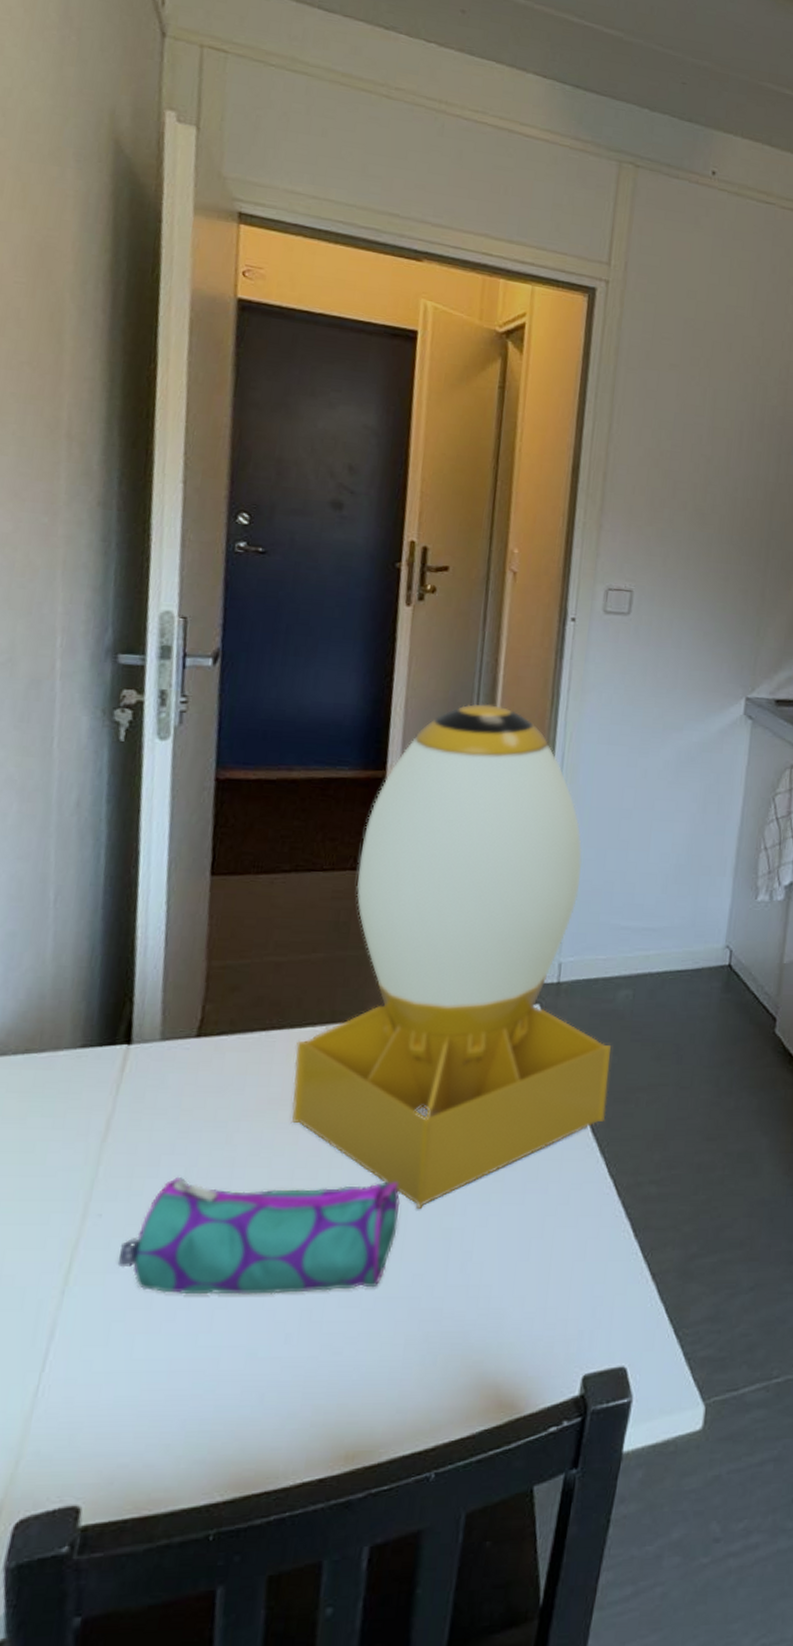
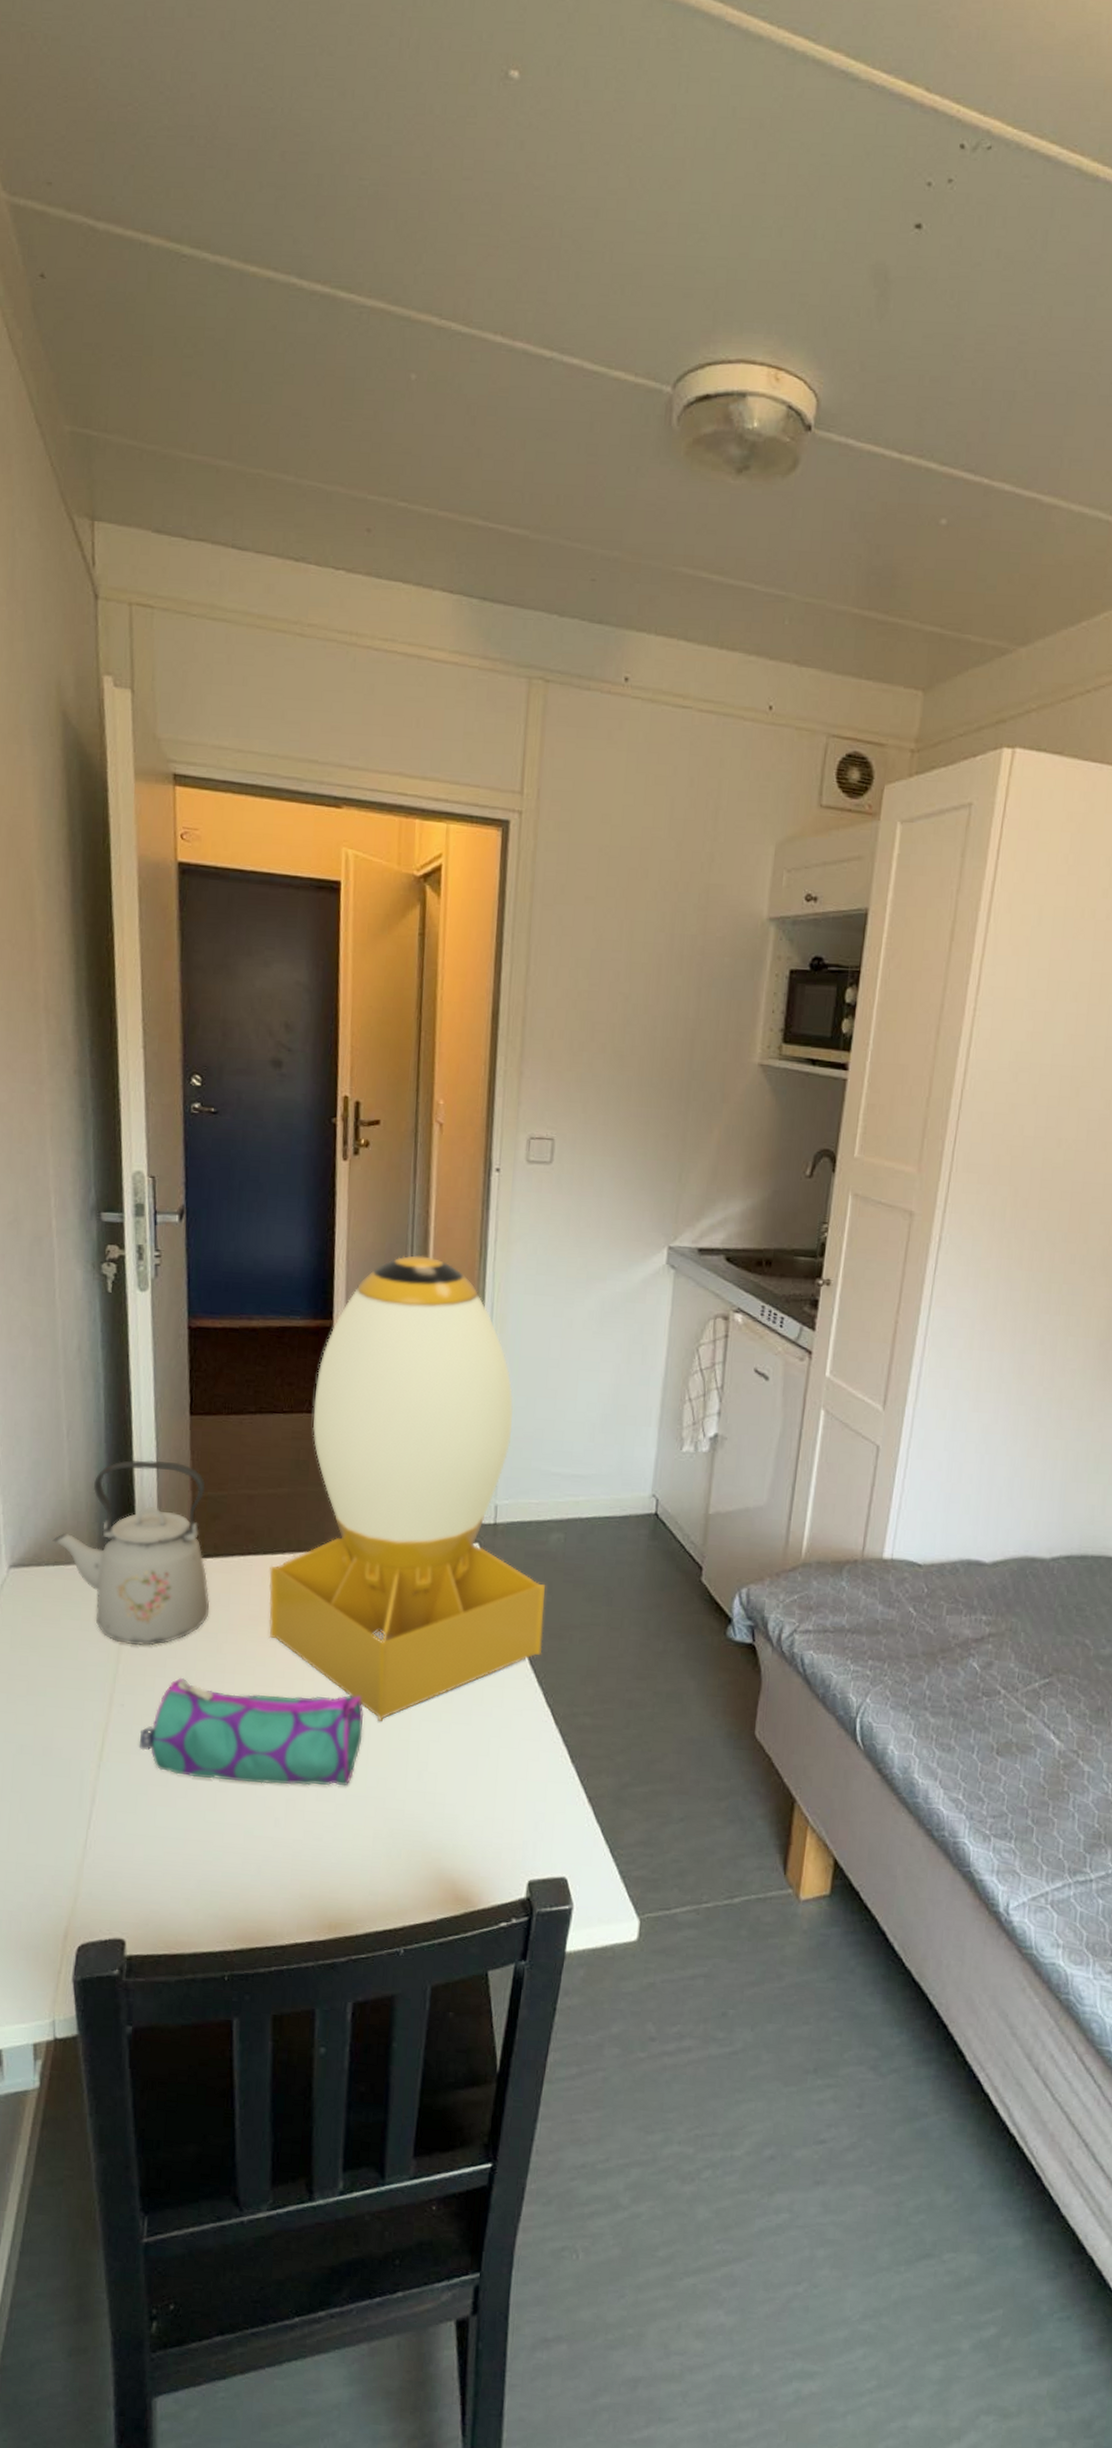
kettle: none [24,927,224,1142] -> present [52,1460,210,1646]

